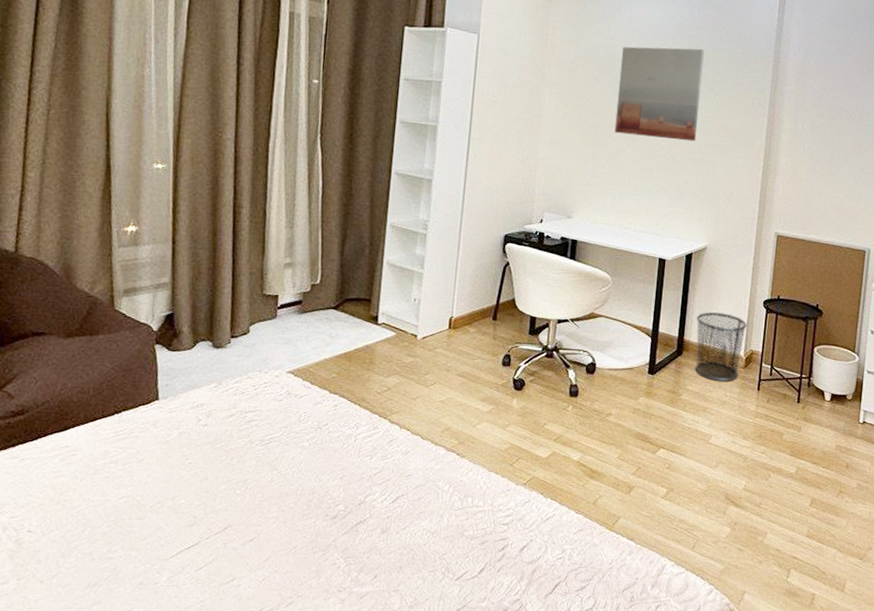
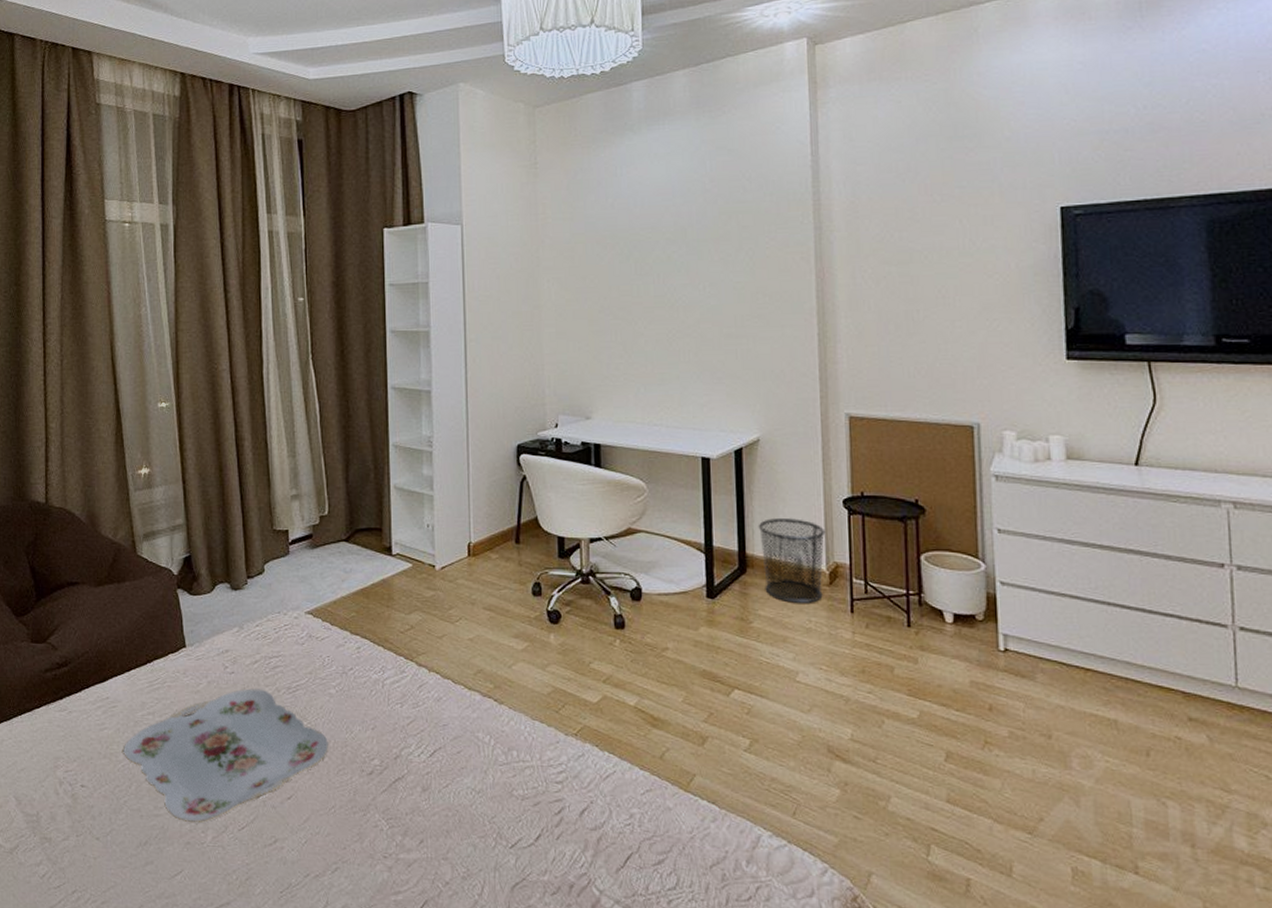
serving tray: none [79,440,296,565] -> present [124,688,328,823]
wall art: present [614,46,704,142] -> none [624,203,728,315]

